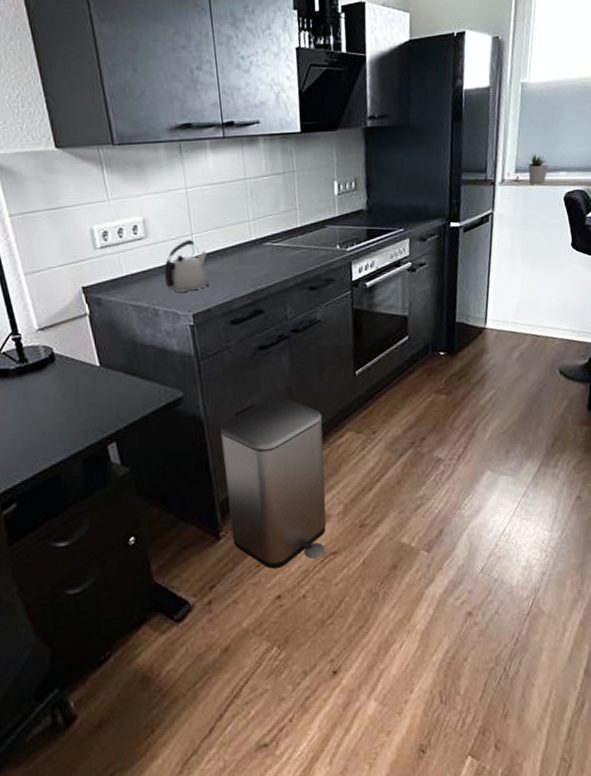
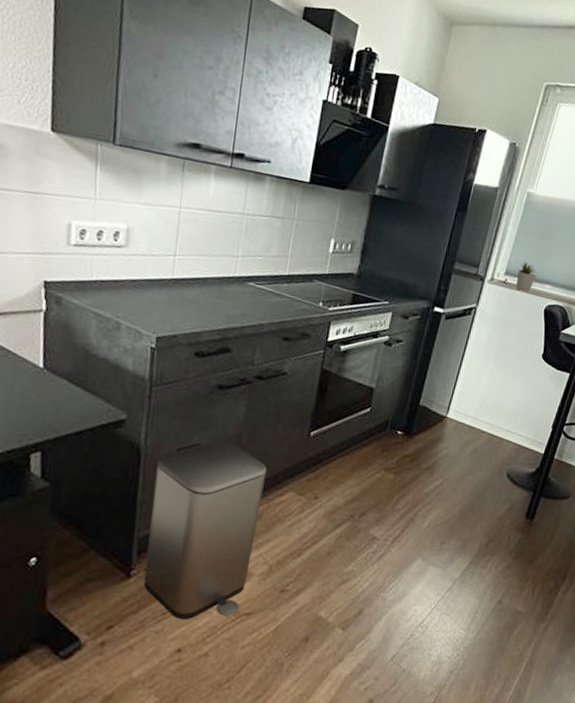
kettle: present [164,239,209,293] -> none [135,259,187,313]

